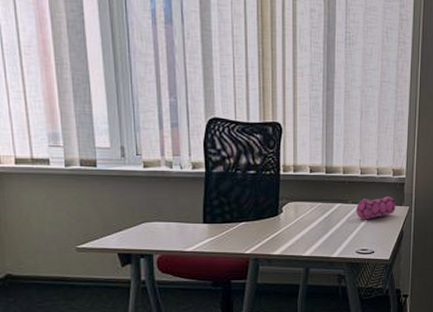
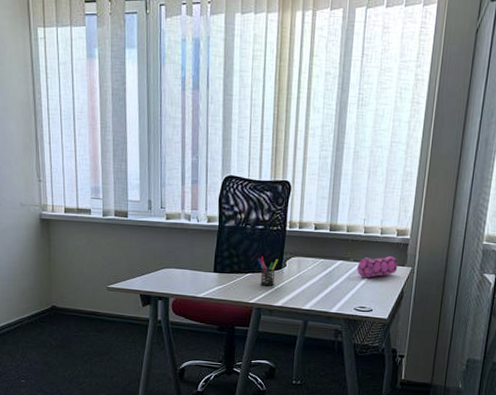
pen holder: none [251,203,274,235] -> present [258,256,279,286]

